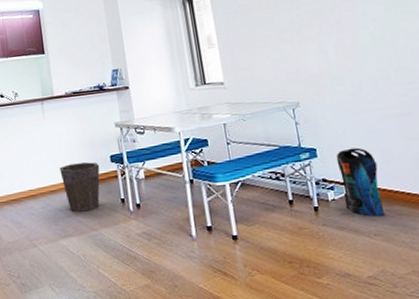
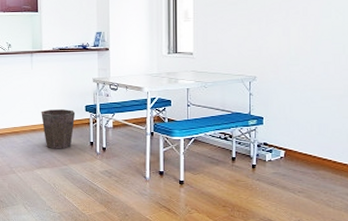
pouch: present [336,147,386,217] -> none [279,120,313,177]

